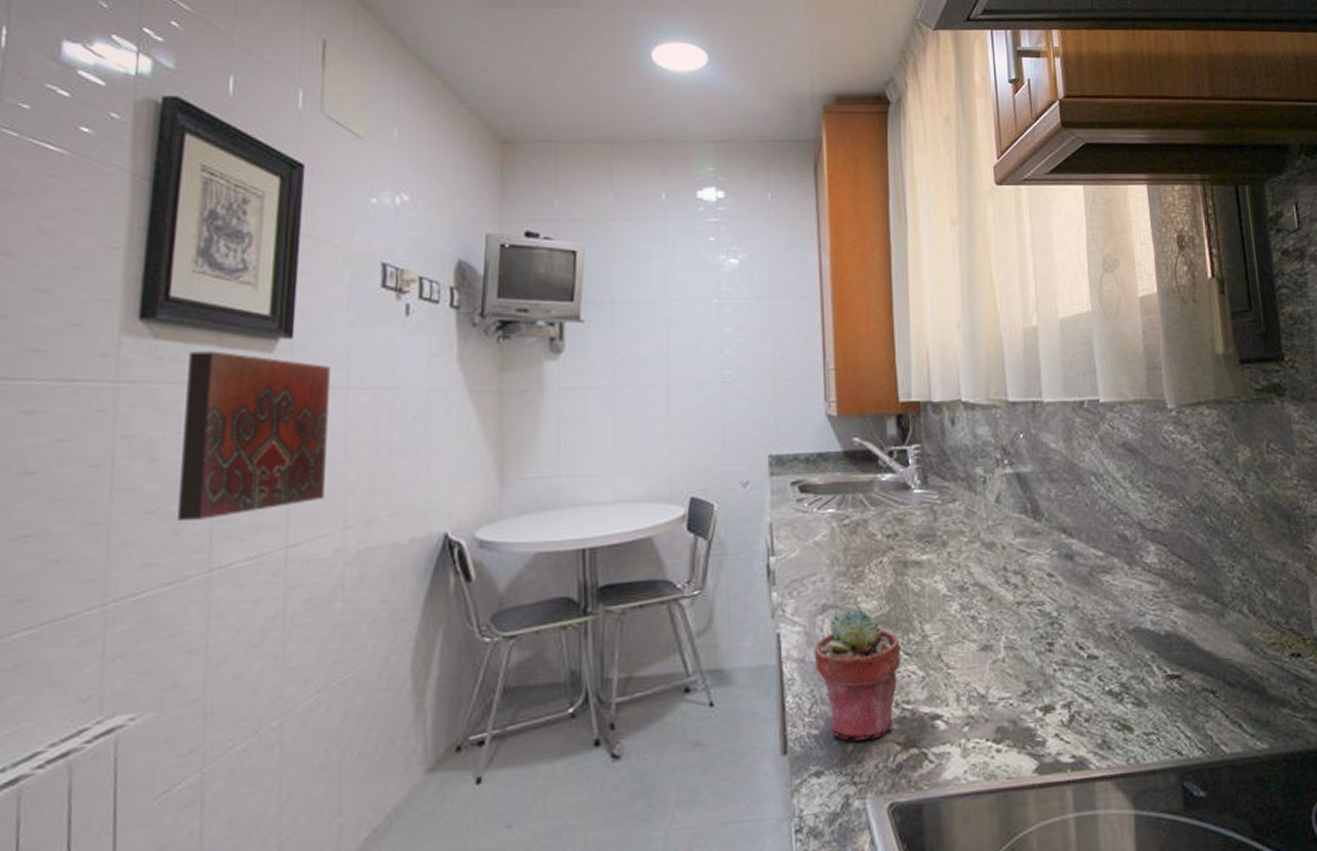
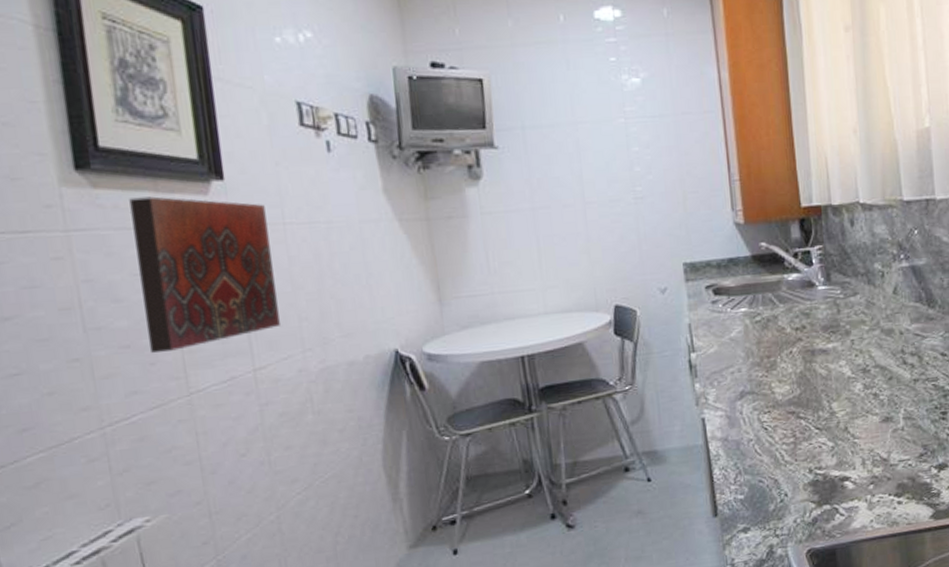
potted succulent: present [814,608,901,741] -> none [735,392,813,502]

